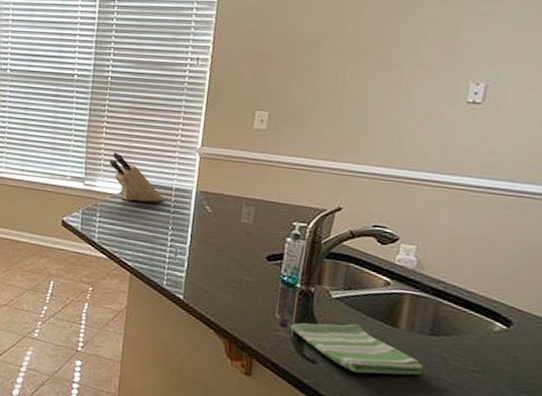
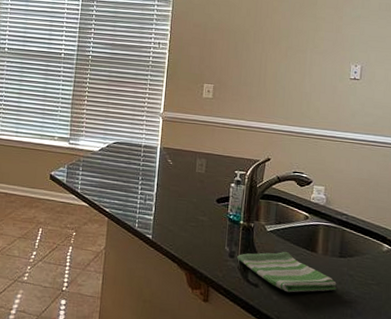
knife block: present [110,152,164,202] -> none [91,116,135,157]

